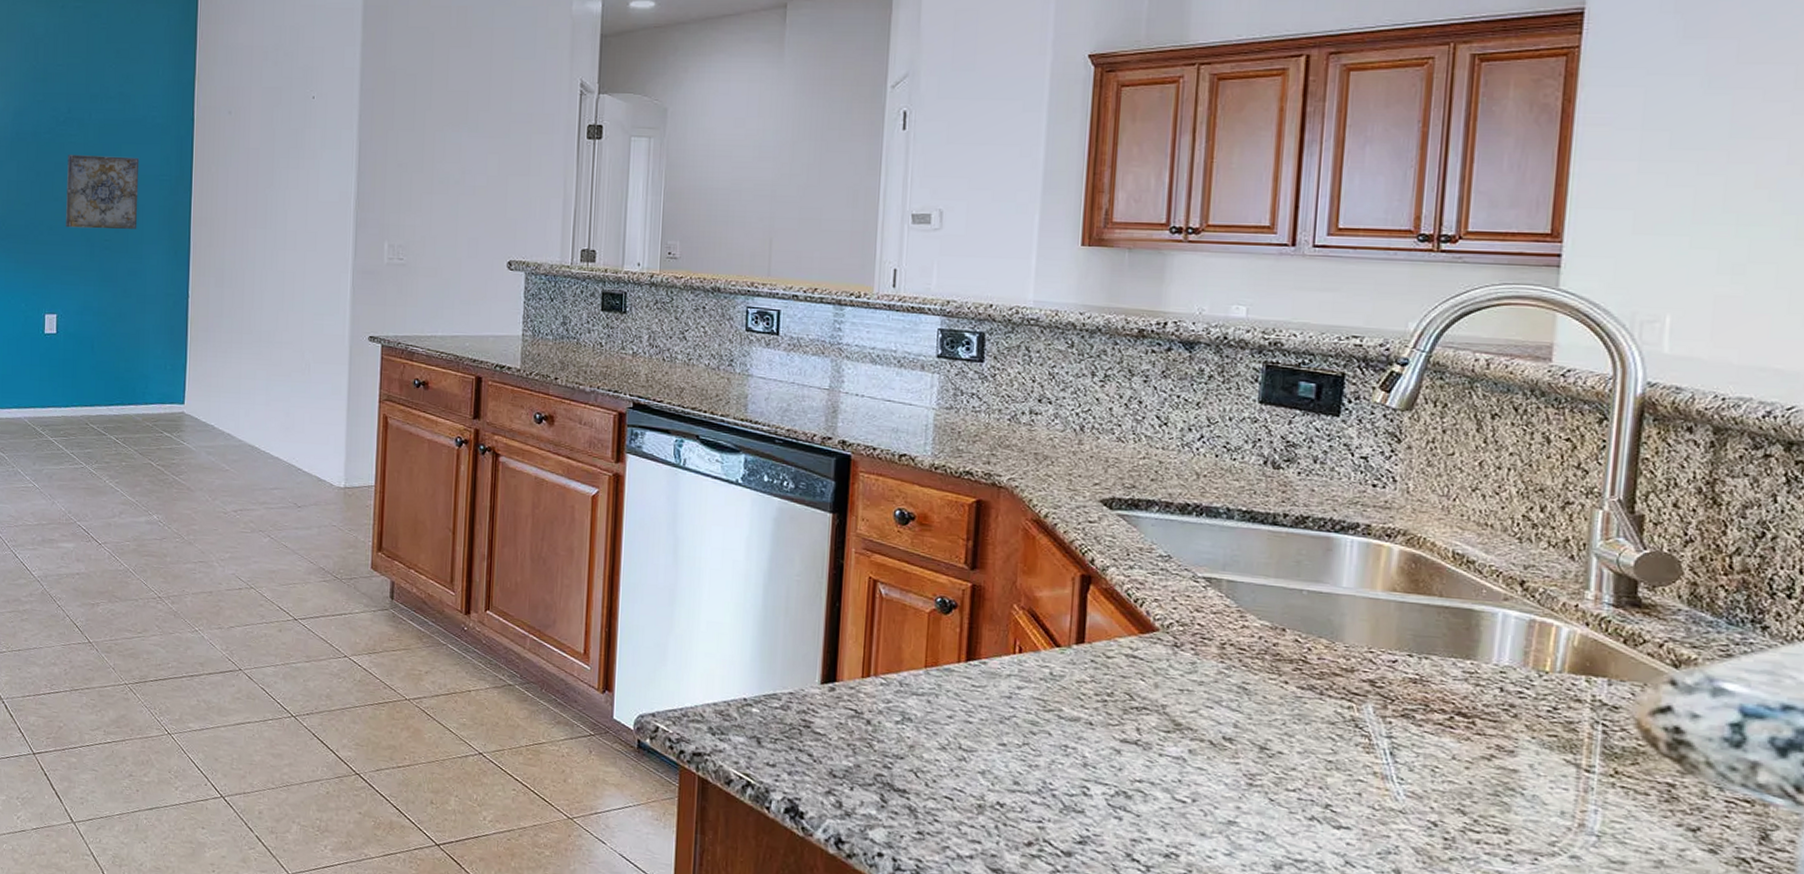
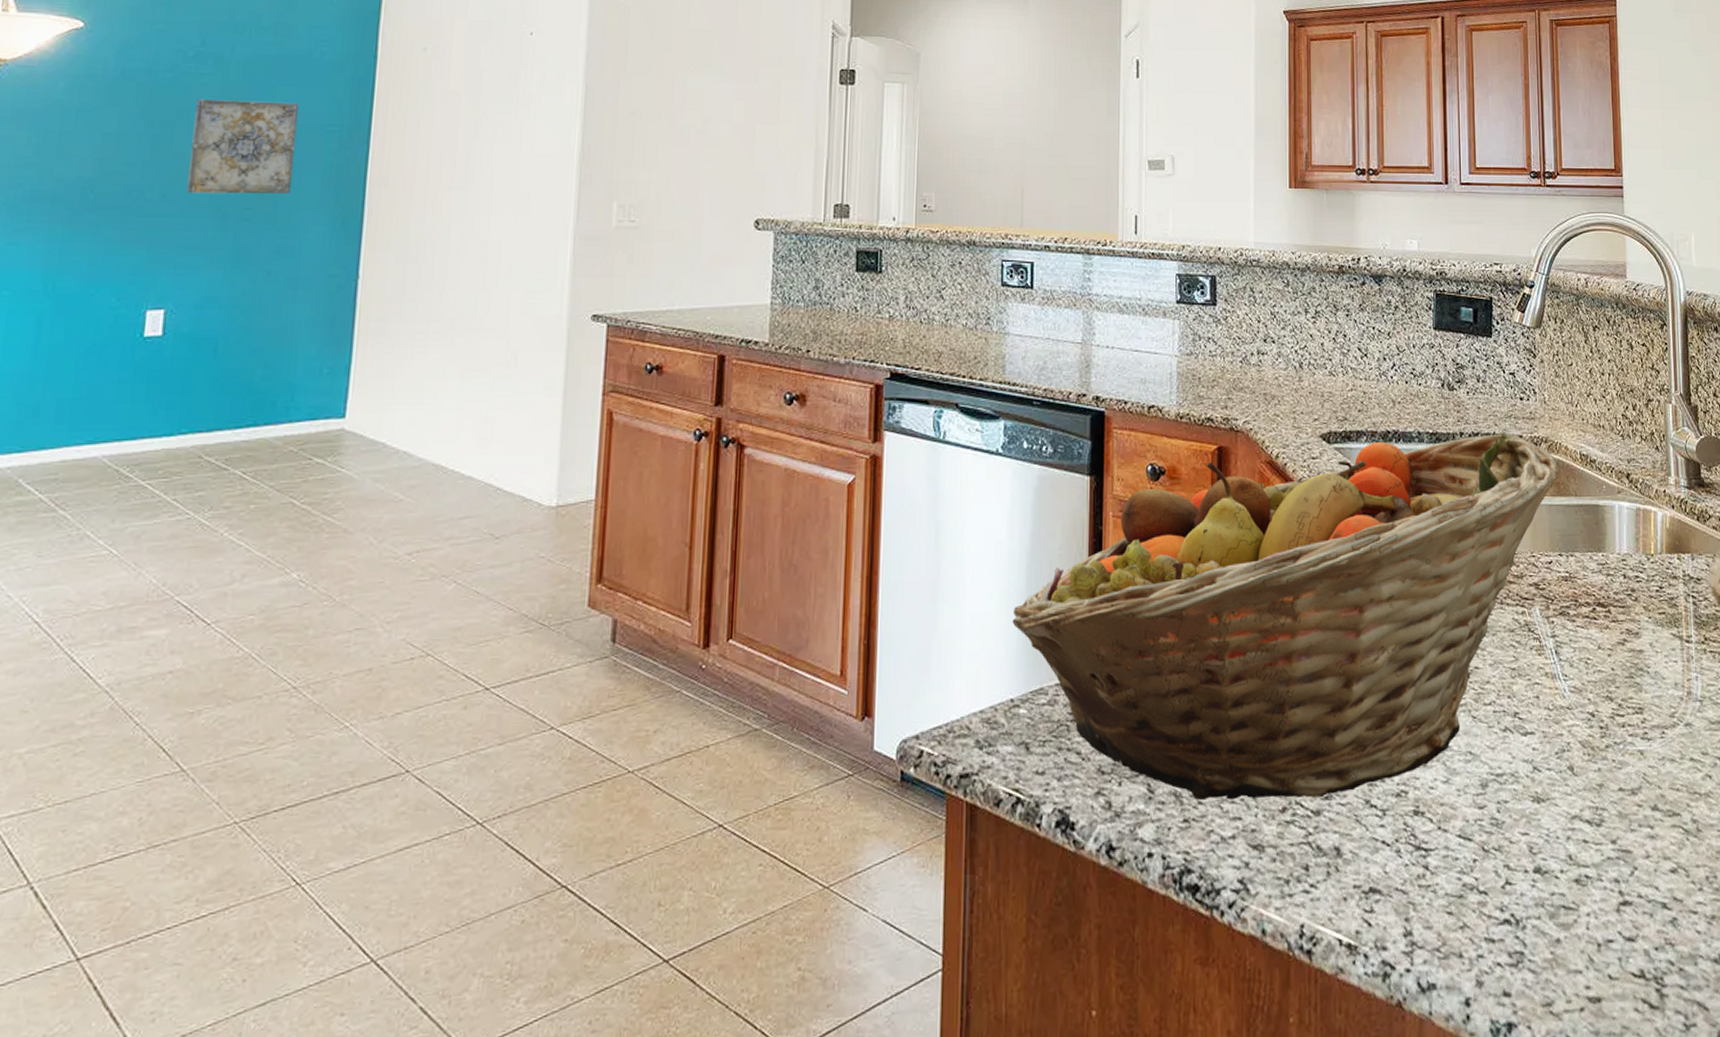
fruit basket: none [747,513,1418,842] -> present [1012,432,1558,800]

